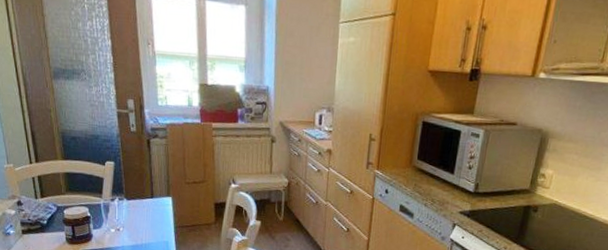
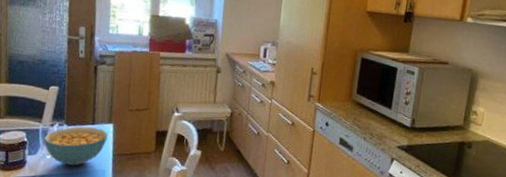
cereal bowl: none [106,200,168,238] -> present [43,126,108,166]

